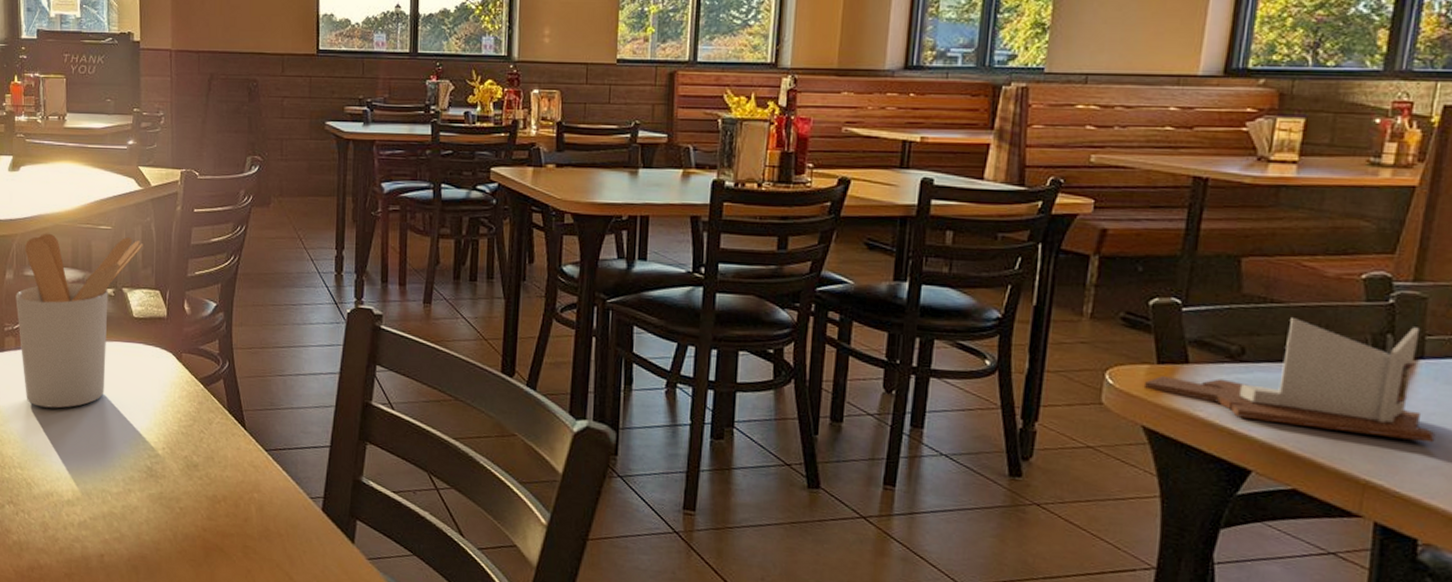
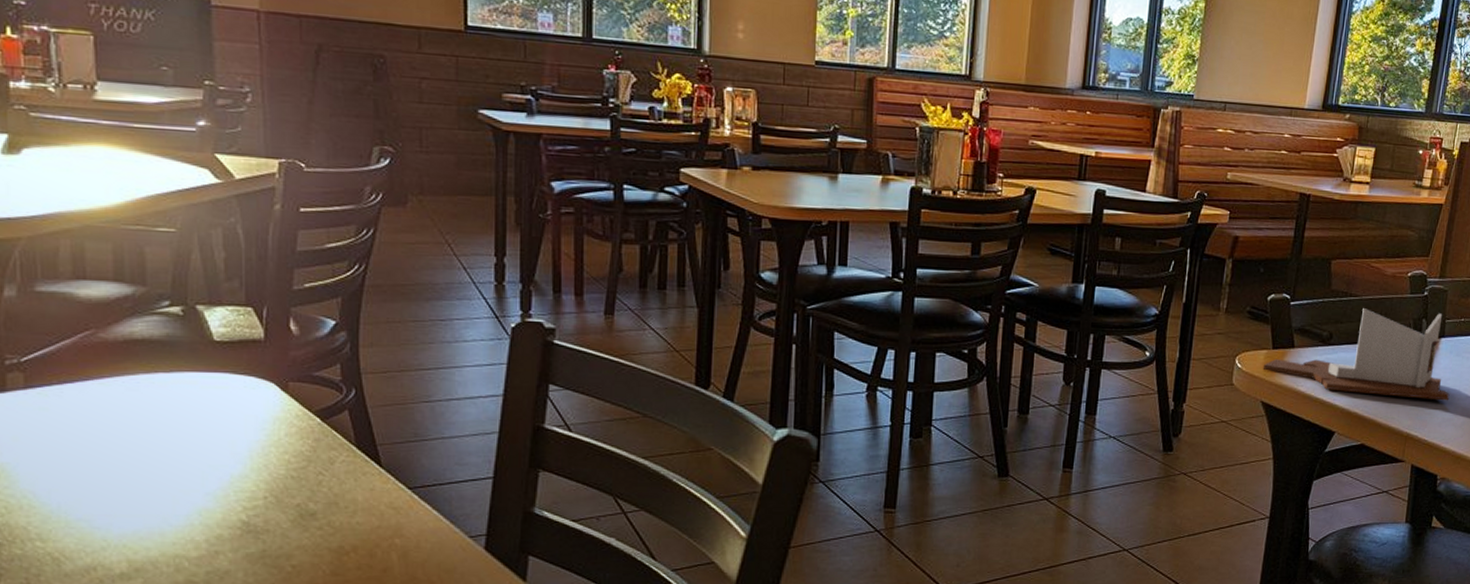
utensil holder: present [15,233,143,408] -> none [22,236,226,460]

